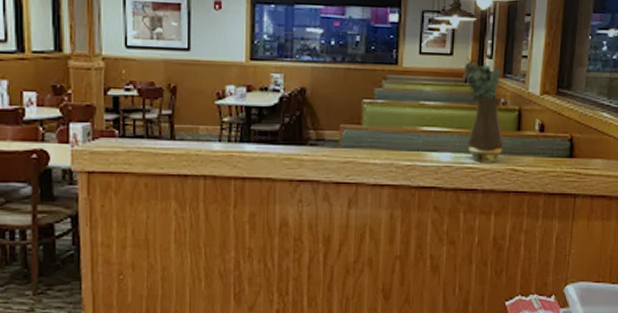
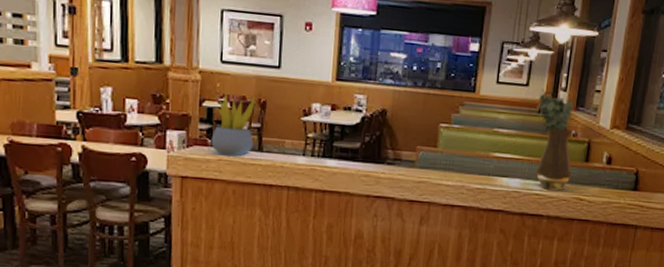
succulent plant: none [118,78,165,147] -> present [211,91,256,157]

